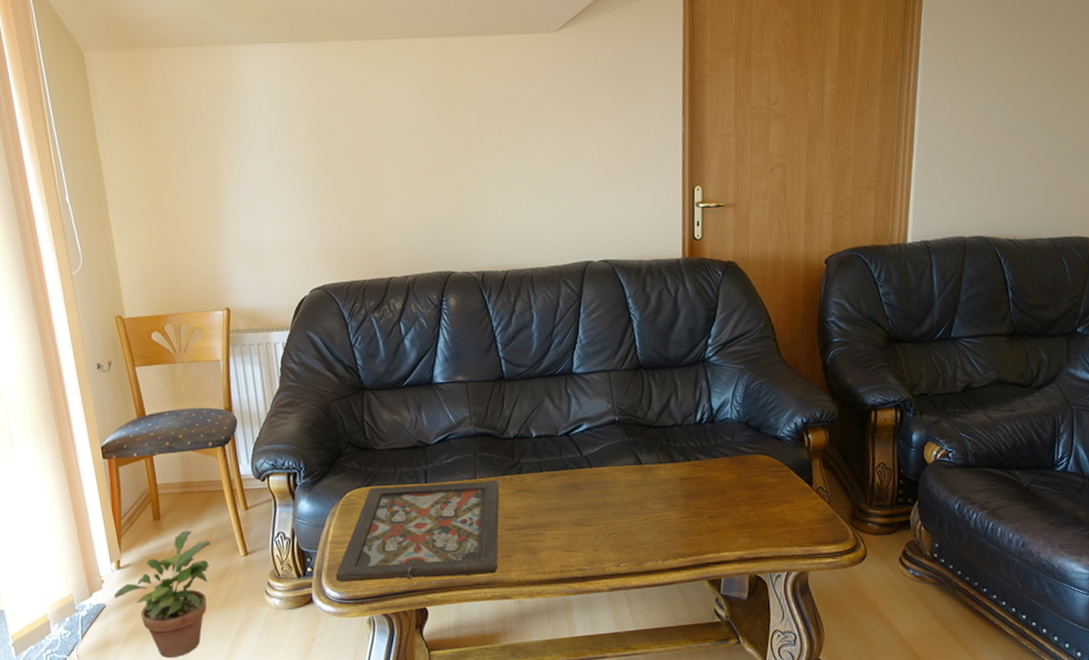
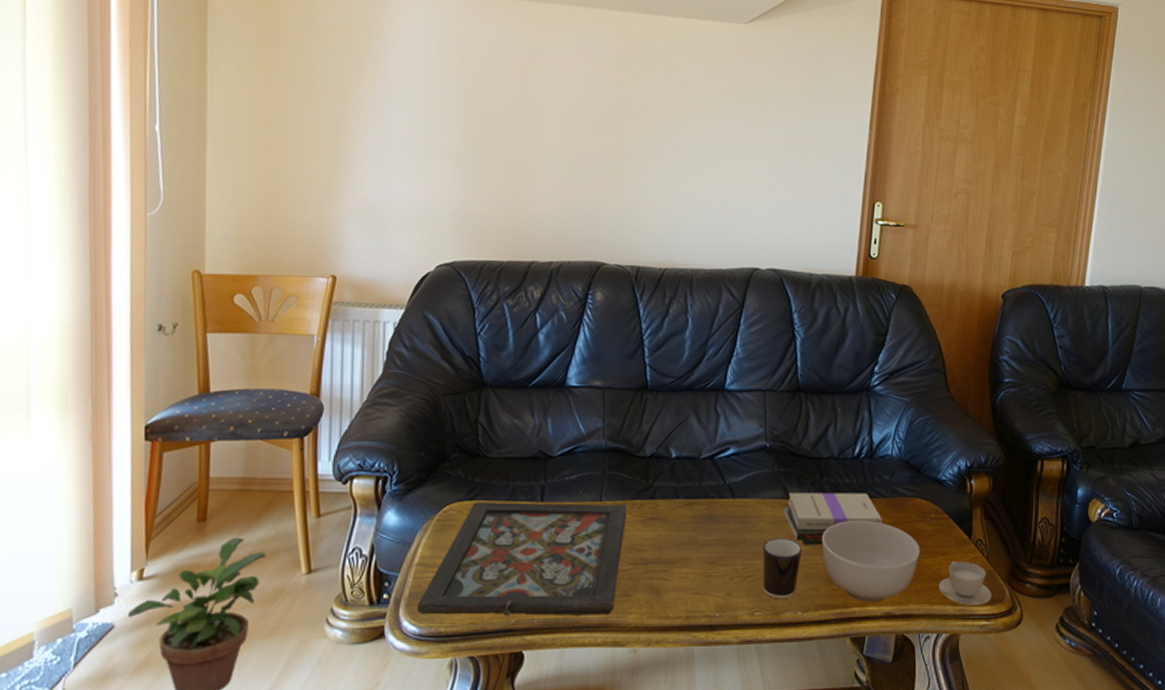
mug: none [621,498,657,552] -> present [762,538,802,599]
books: none [636,454,729,503] -> present [783,492,883,545]
bowl: none [673,477,766,549] -> present [821,520,920,603]
teacup: none [785,507,836,546] -> present [938,560,992,605]

